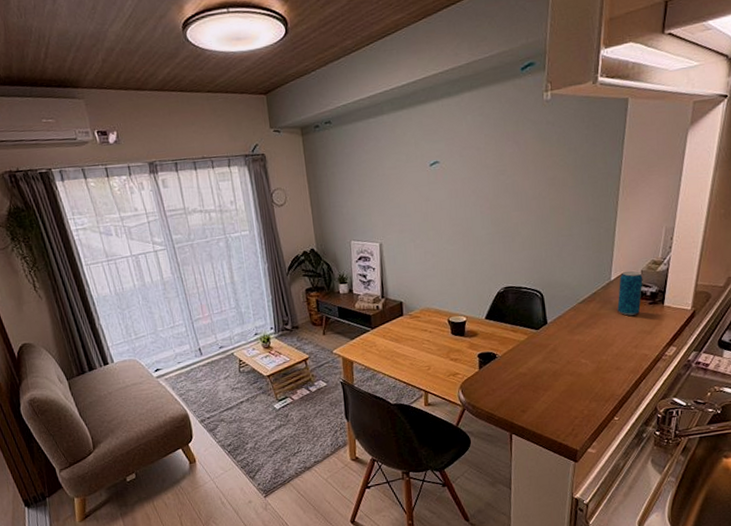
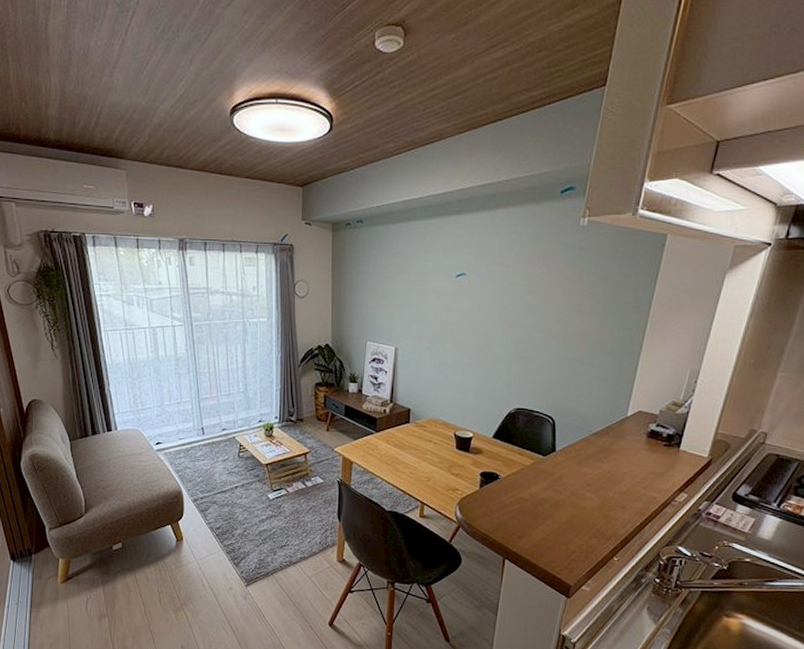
beverage can: present [617,270,643,316] -> none [630,408,661,455]

